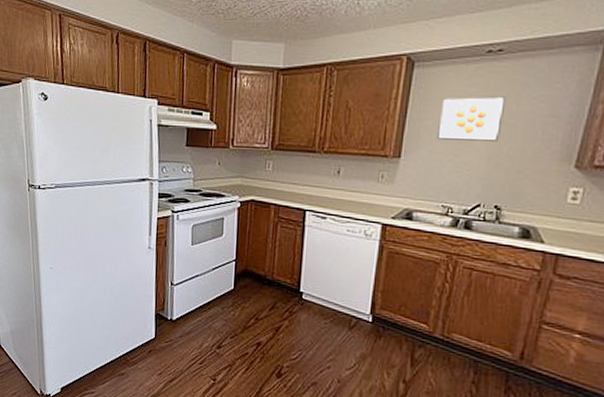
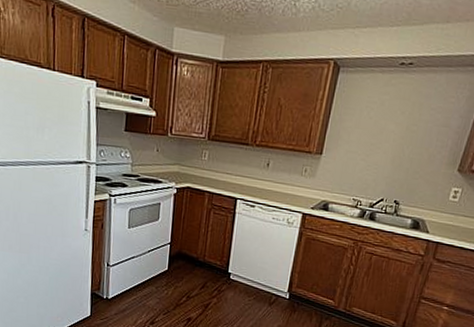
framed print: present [436,96,507,142] -> none [352,103,412,145]

